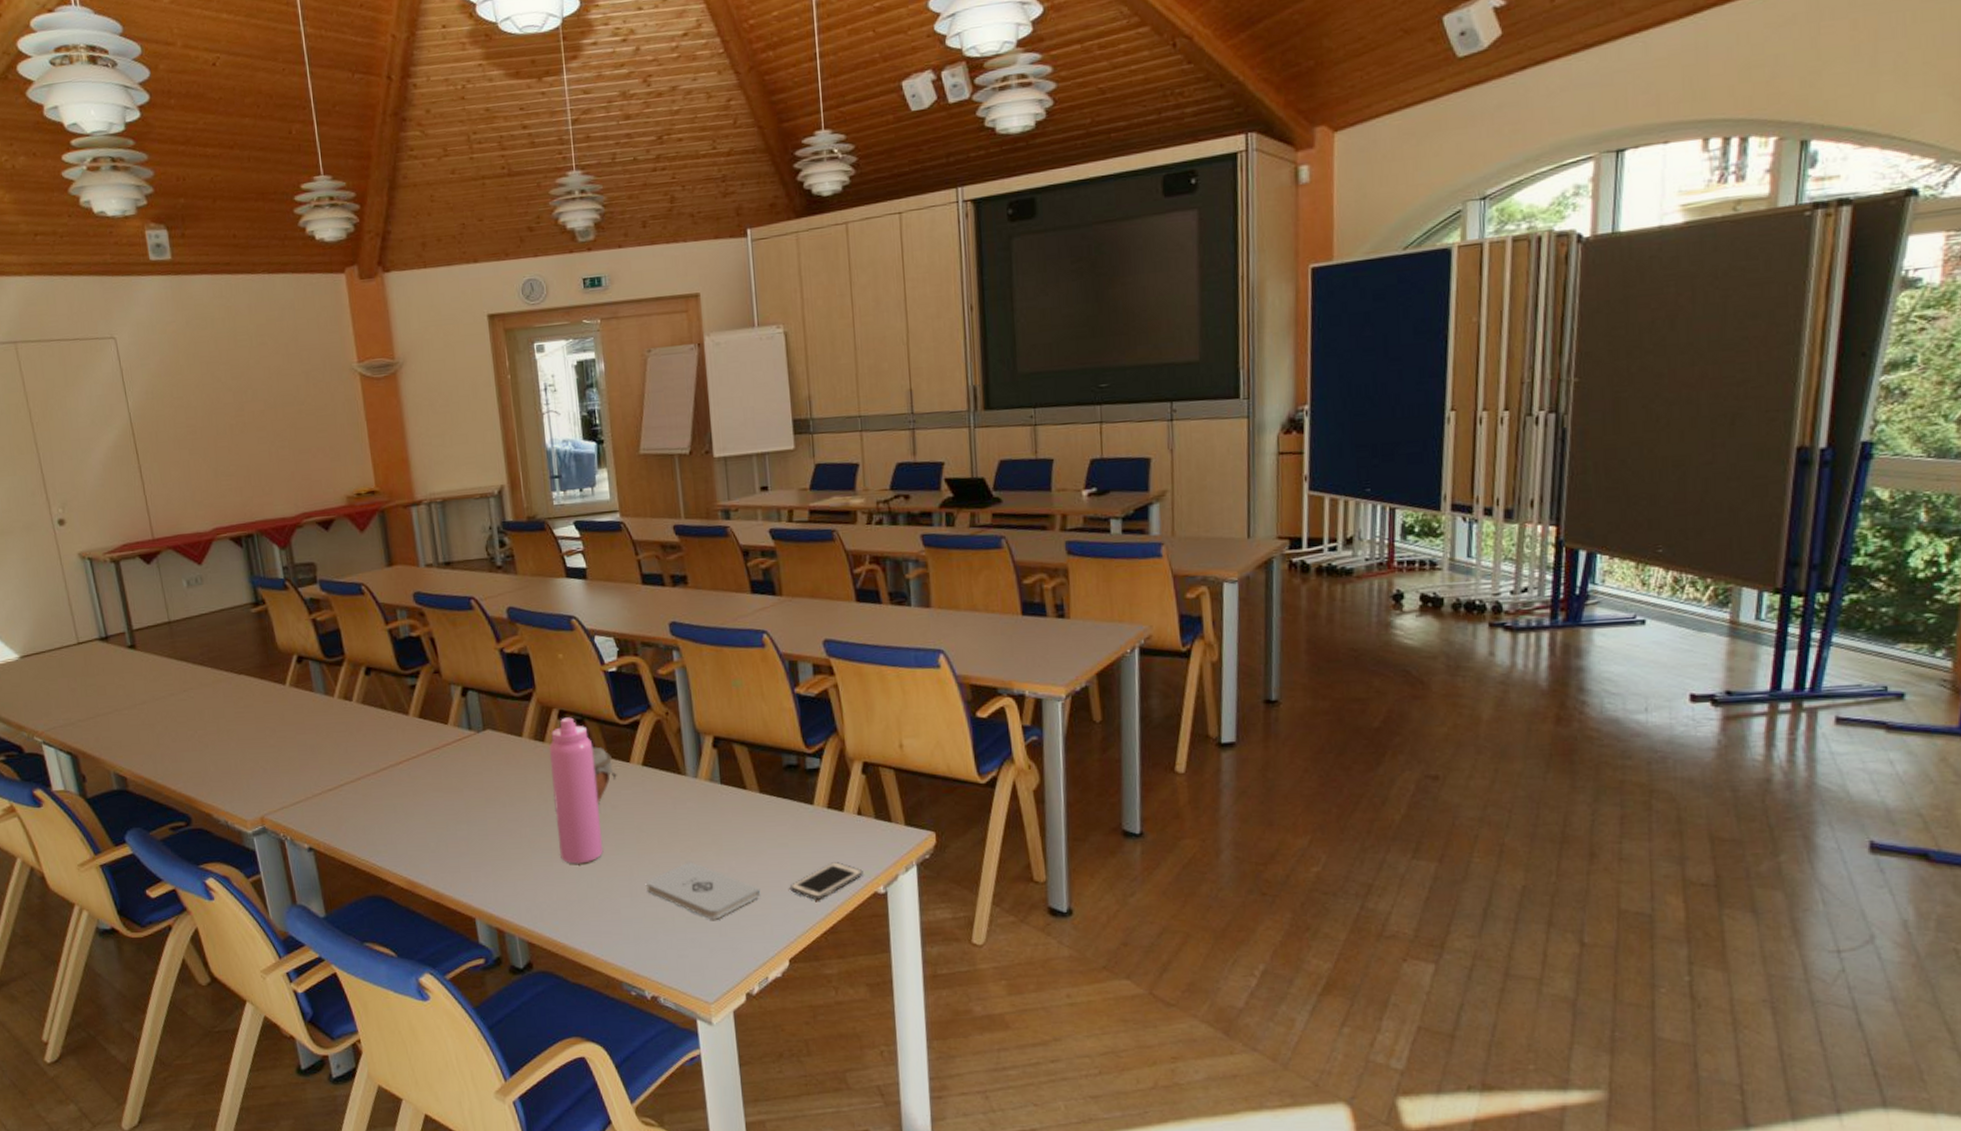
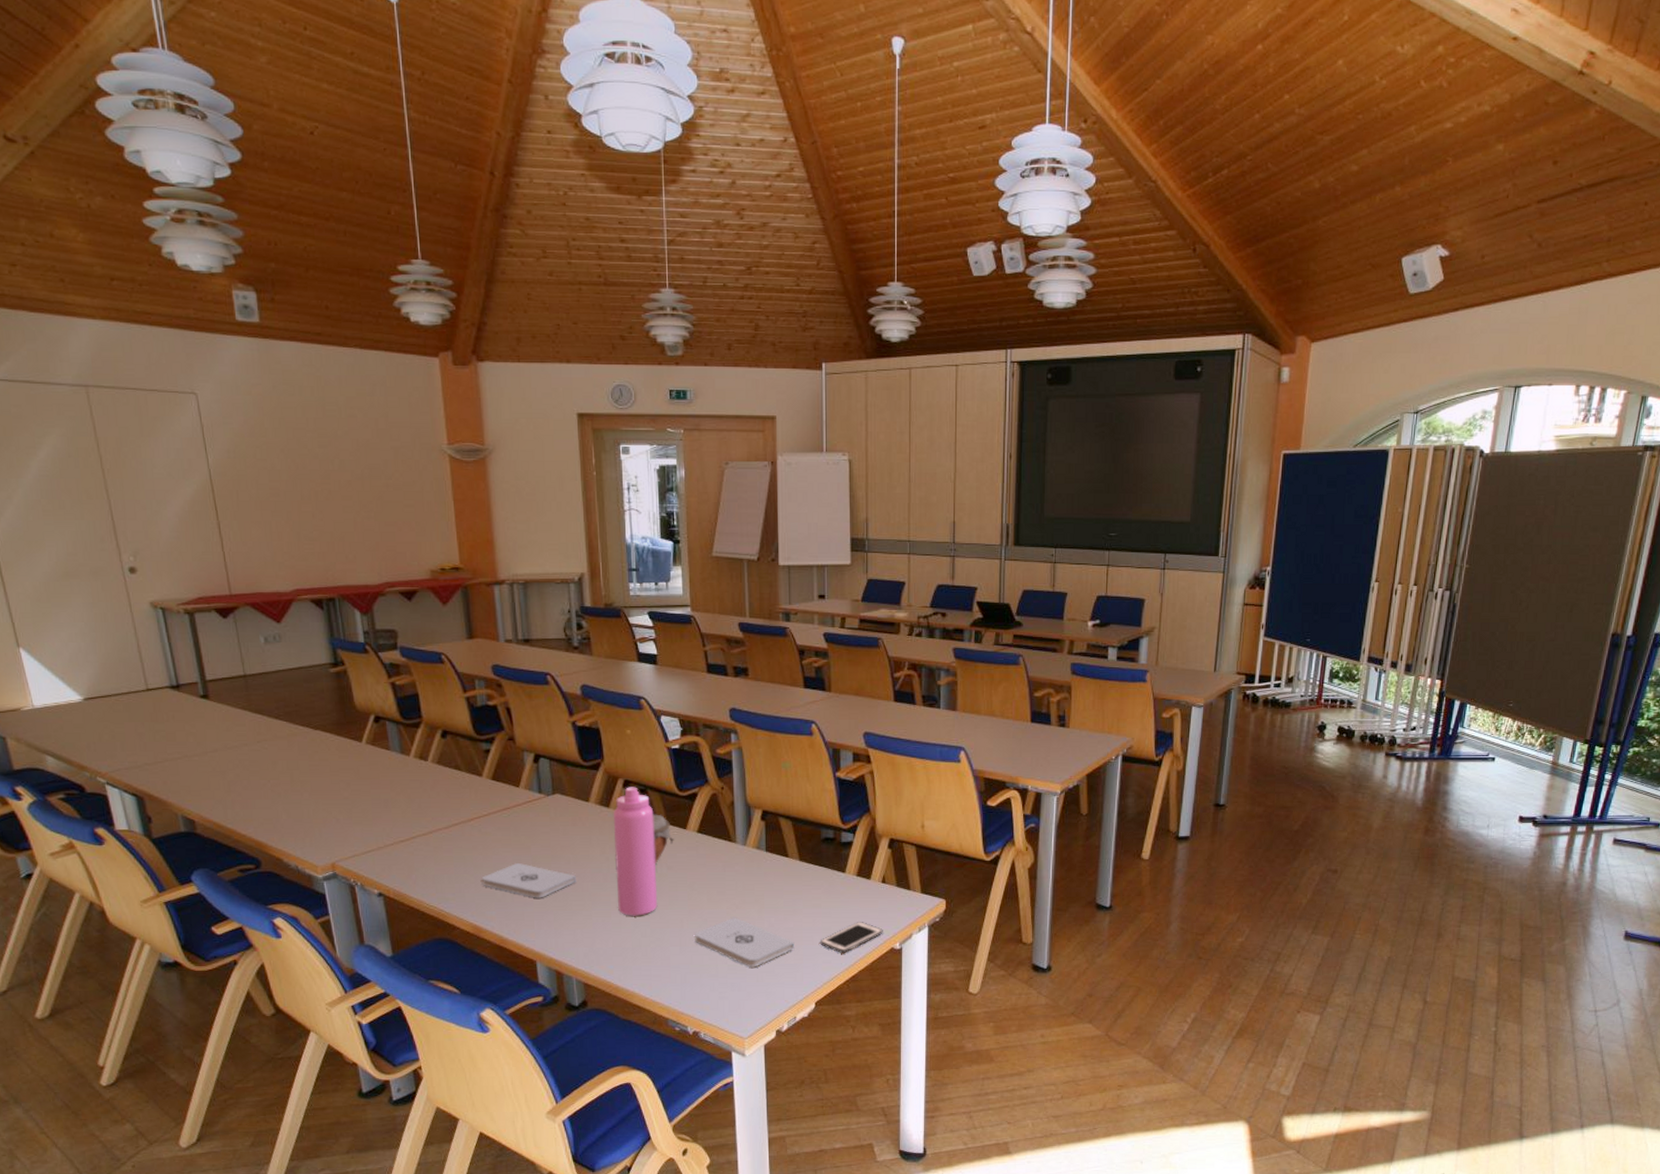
notepad: none [413,808,514,848] -> present [481,862,576,898]

